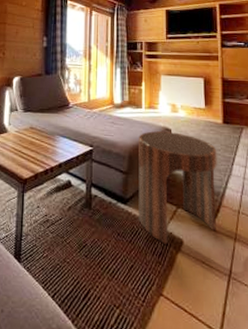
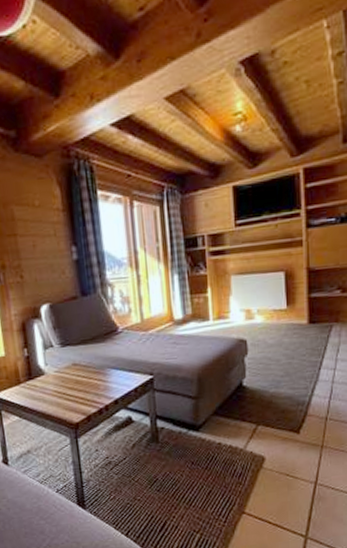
side table: present [138,131,217,244] -> none [208,343,302,464]

